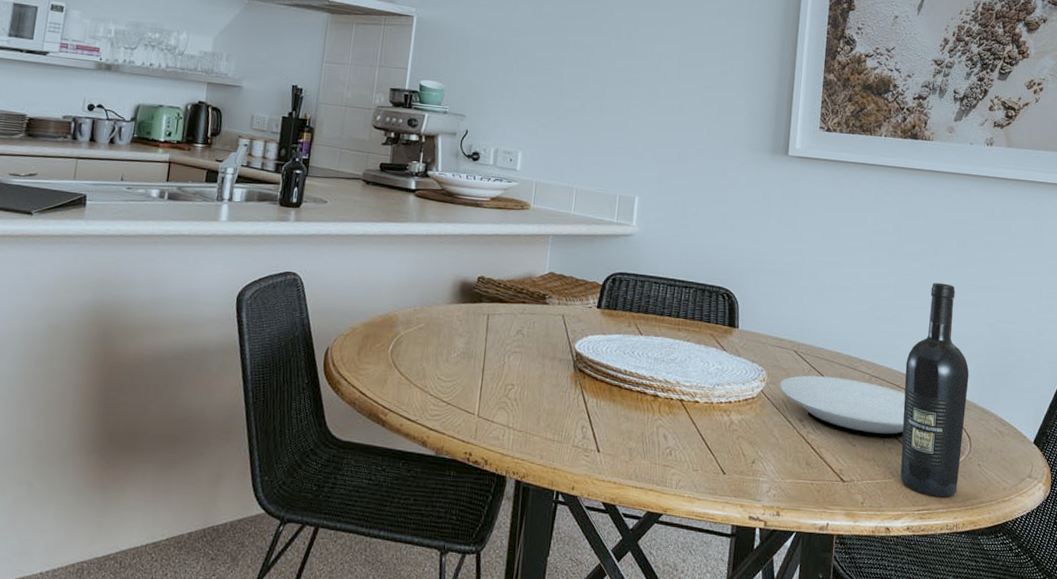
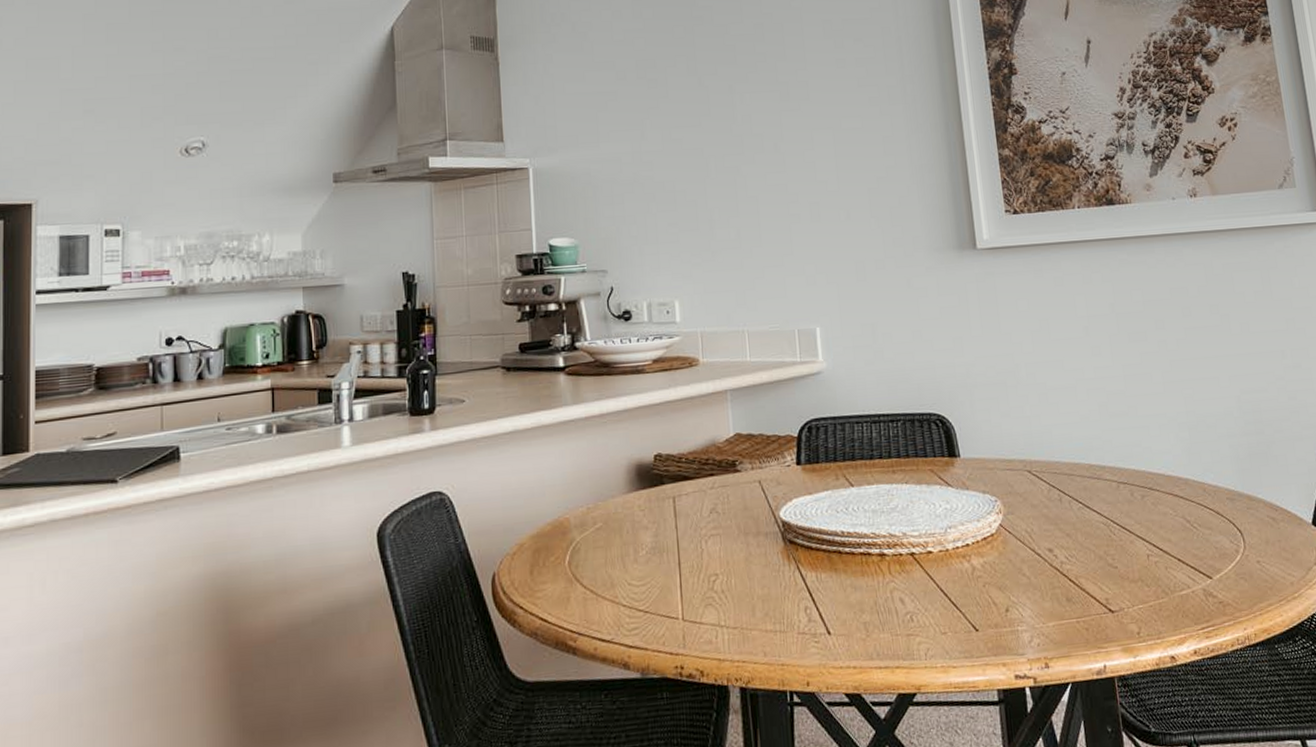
plate: present [779,375,906,439] -> none [1019,491,1168,556]
wine bottle: present [900,282,969,498] -> none [1153,360,1241,609]

